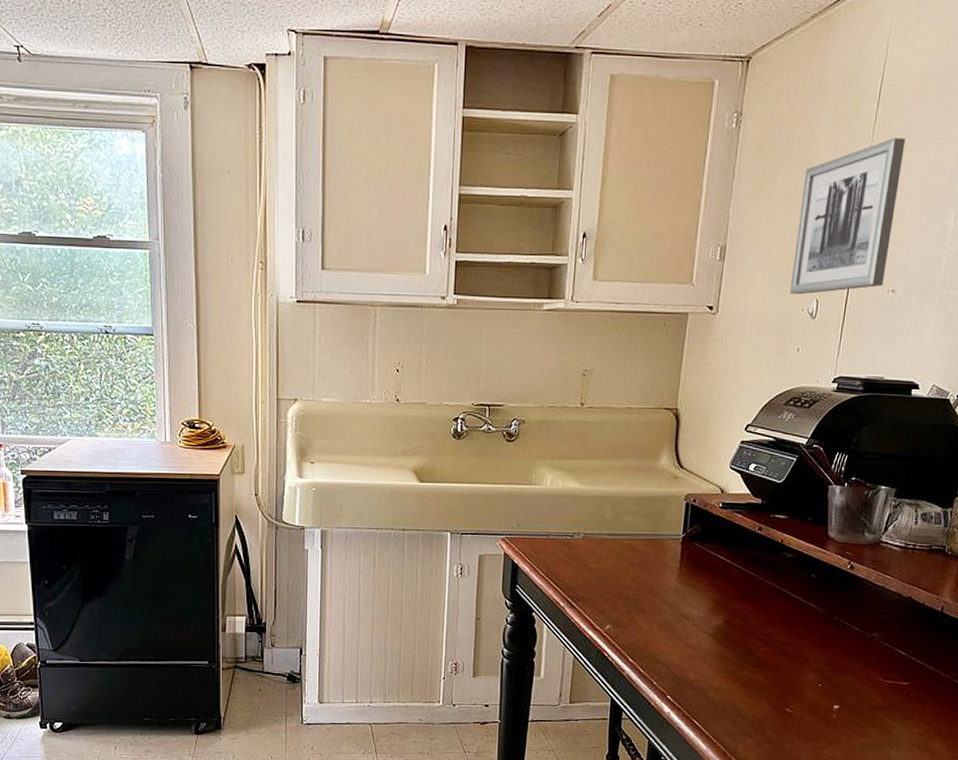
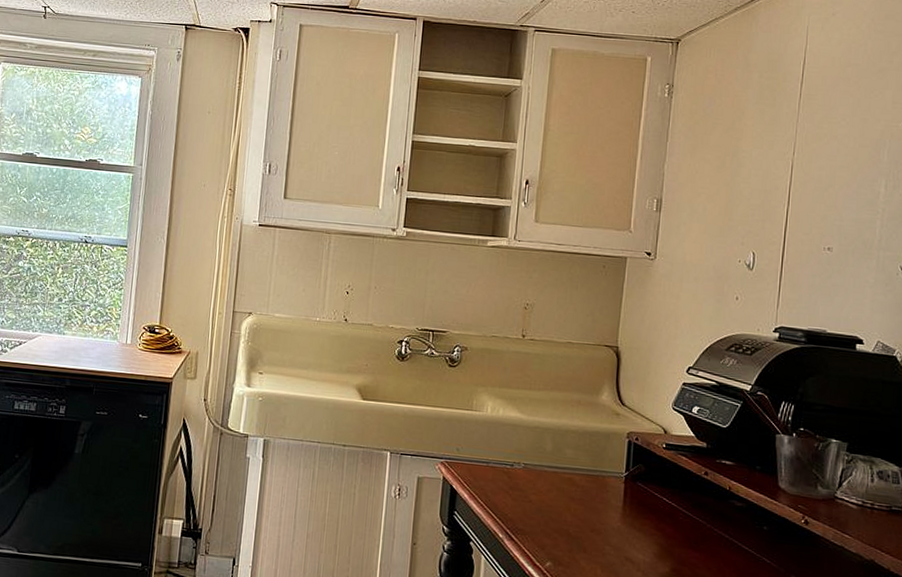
wall art: present [789,137,906,295] -> none [725,112,831,247]

